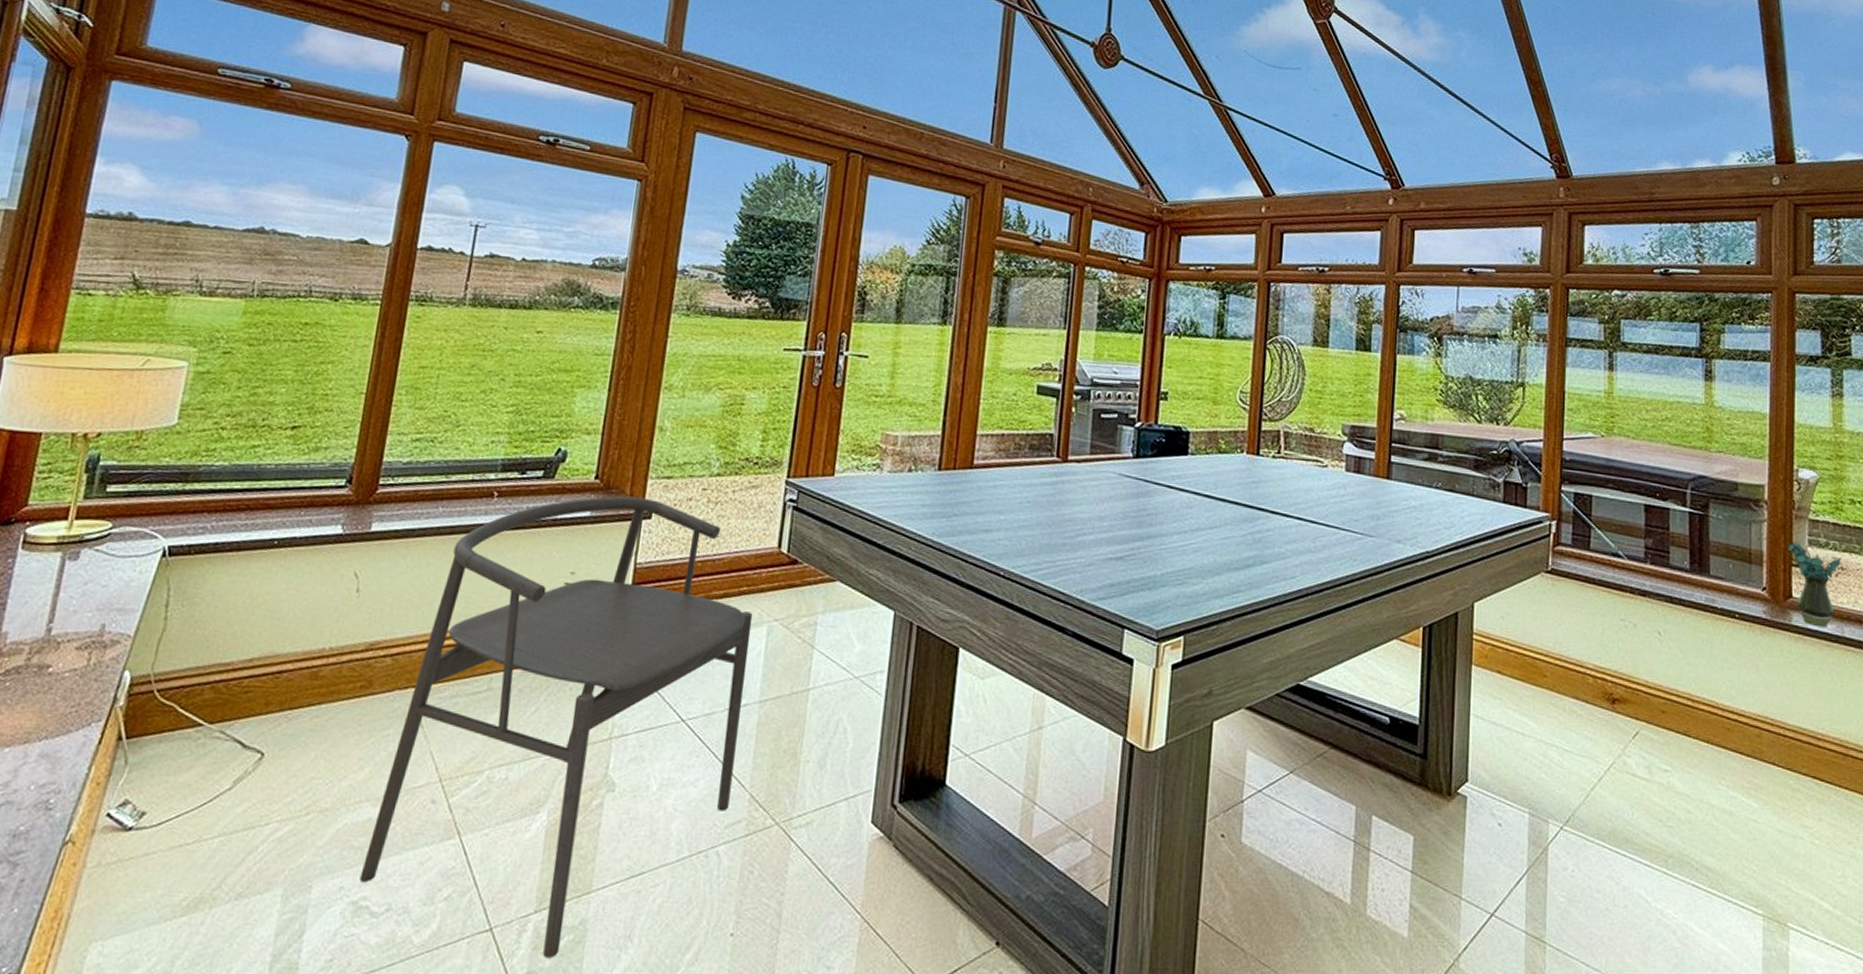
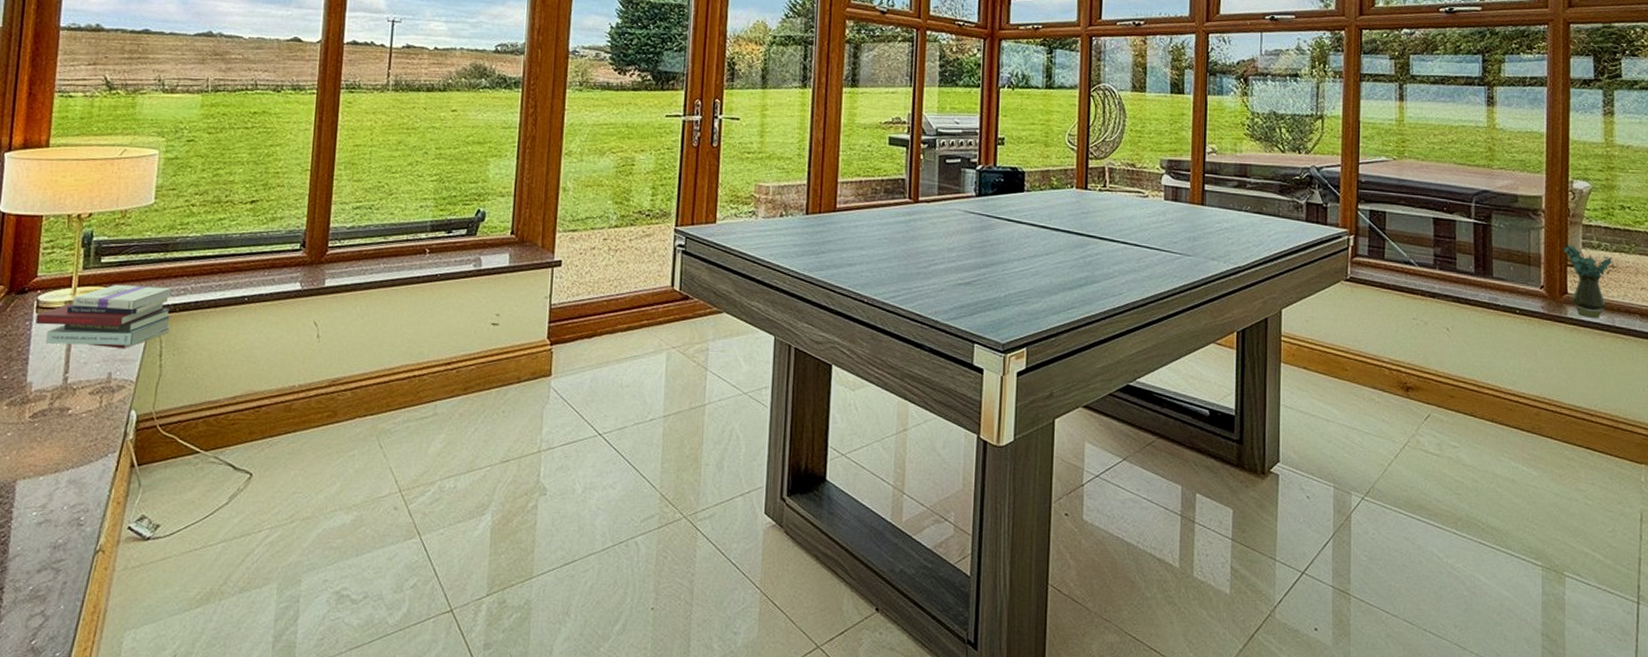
books: none [19,519,189,597] -> present [36,285,173,349]
armchair: present [359,496,753,958] -> none [340,248,654,632]

